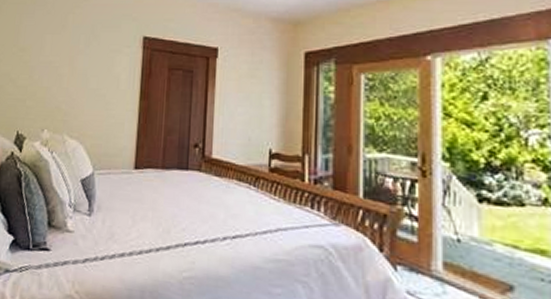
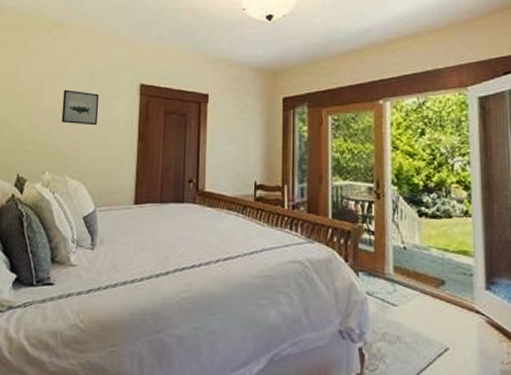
wall art: none [61,42,101,82] -> present [61,89,100,126]

